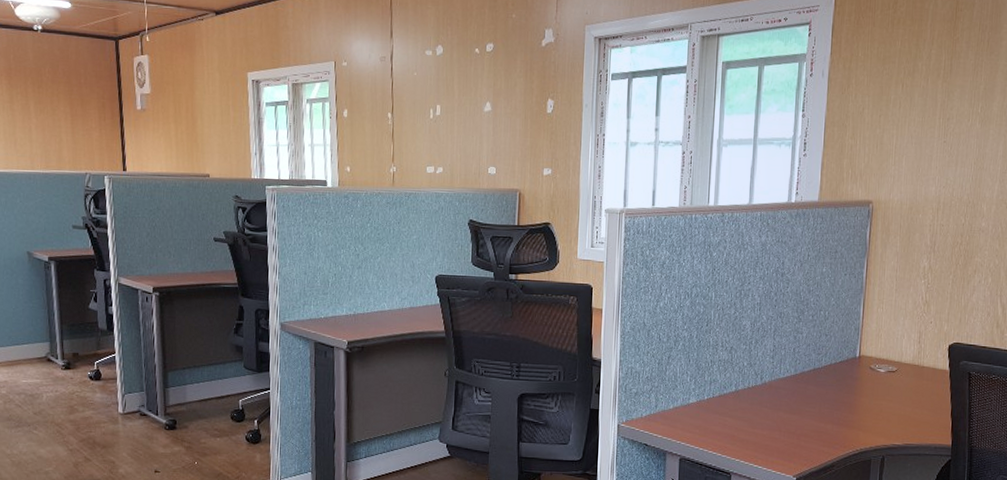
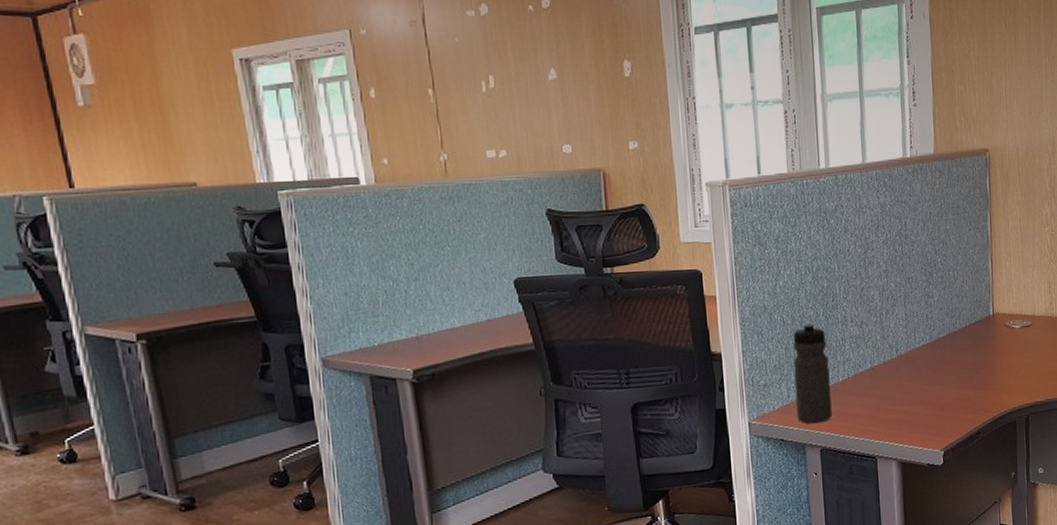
water bottle: none [662,342,697,435] -> present [793,322,832,424]

